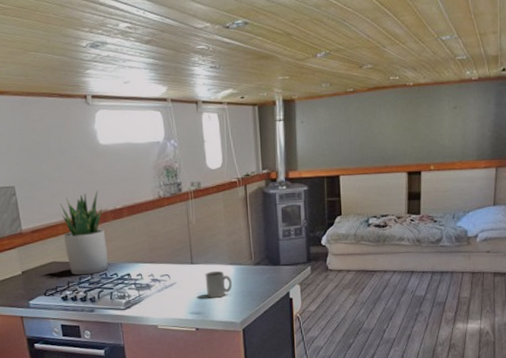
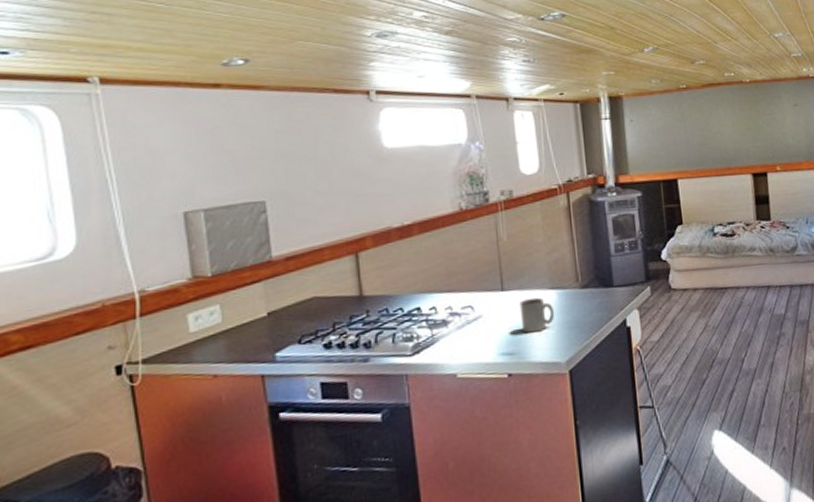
planter: present [59,190,108,276] -> none [327,203,391,314]

